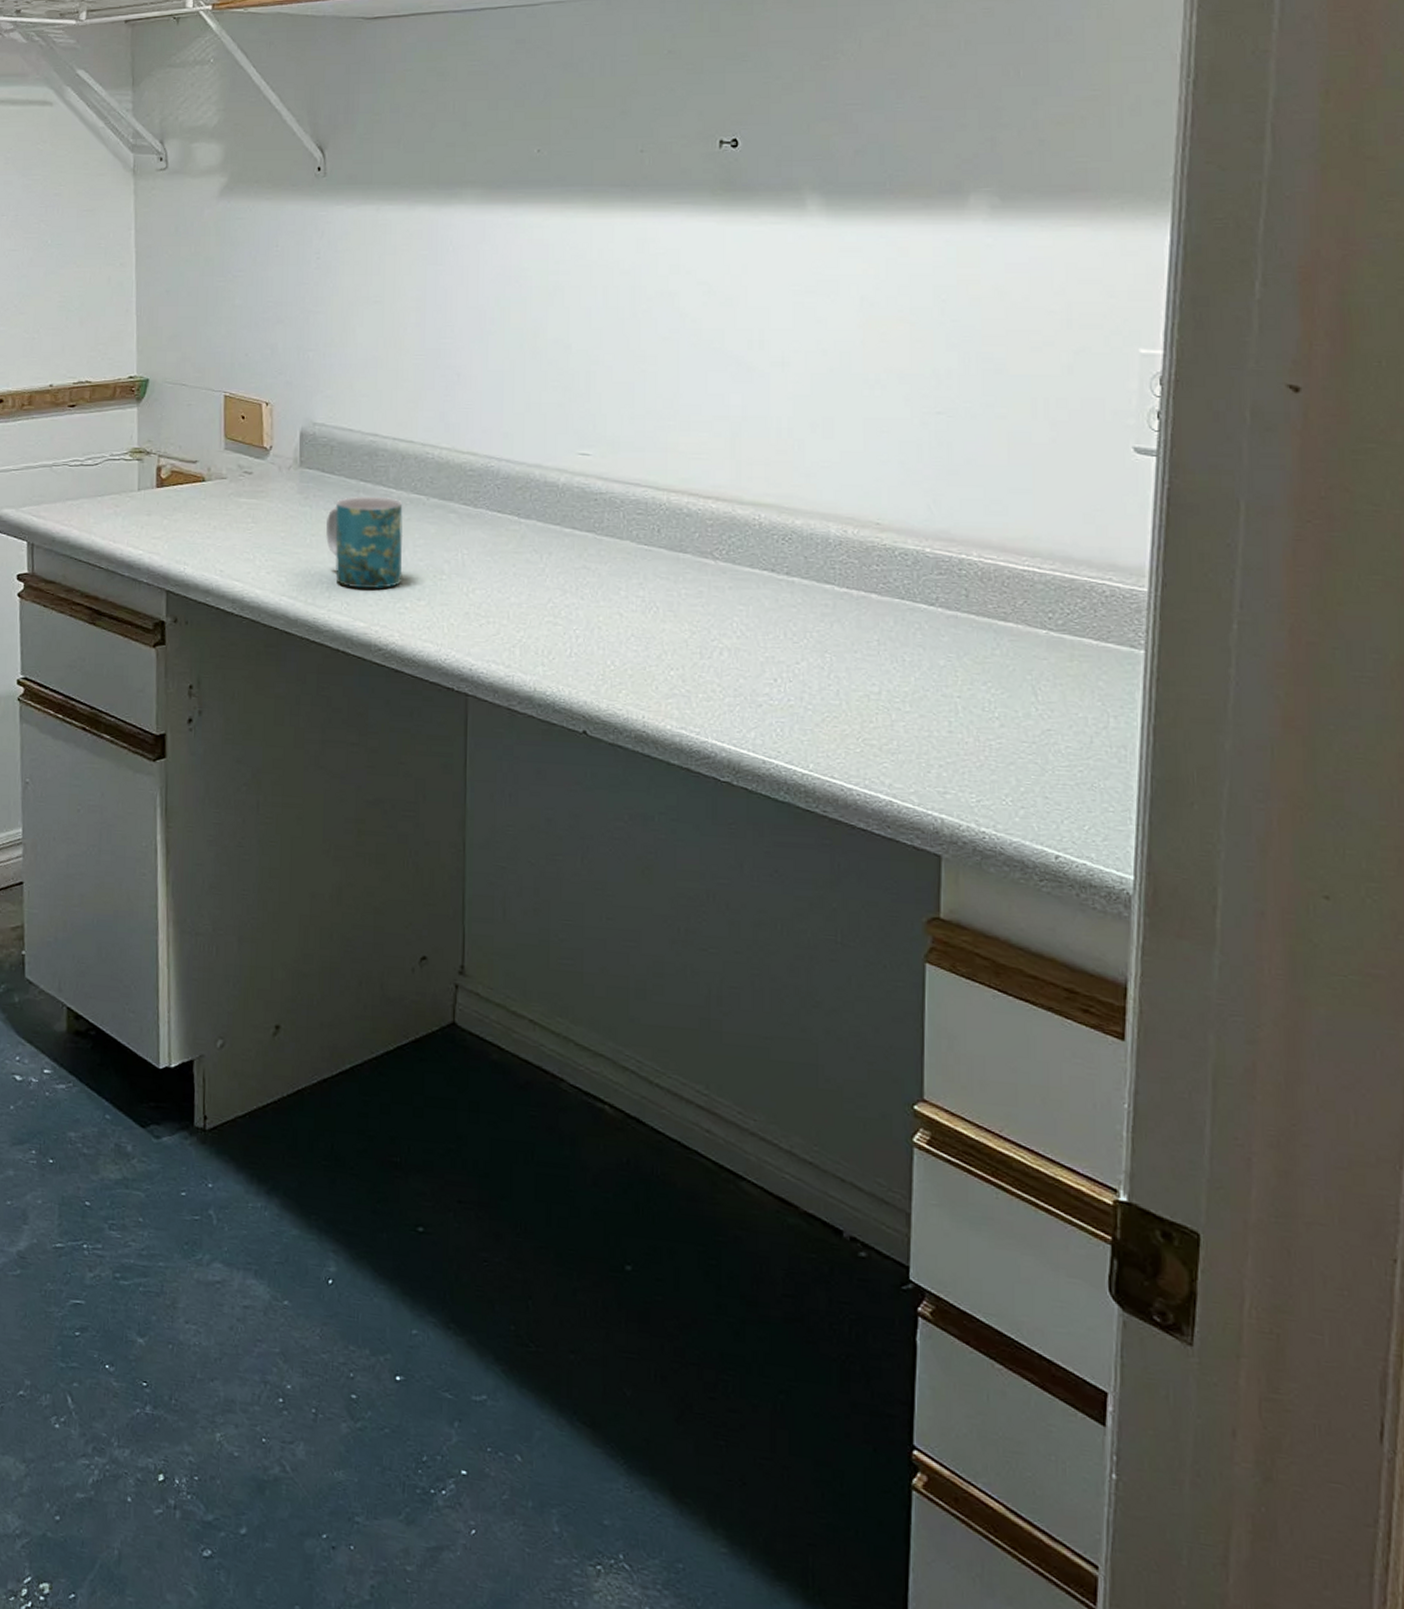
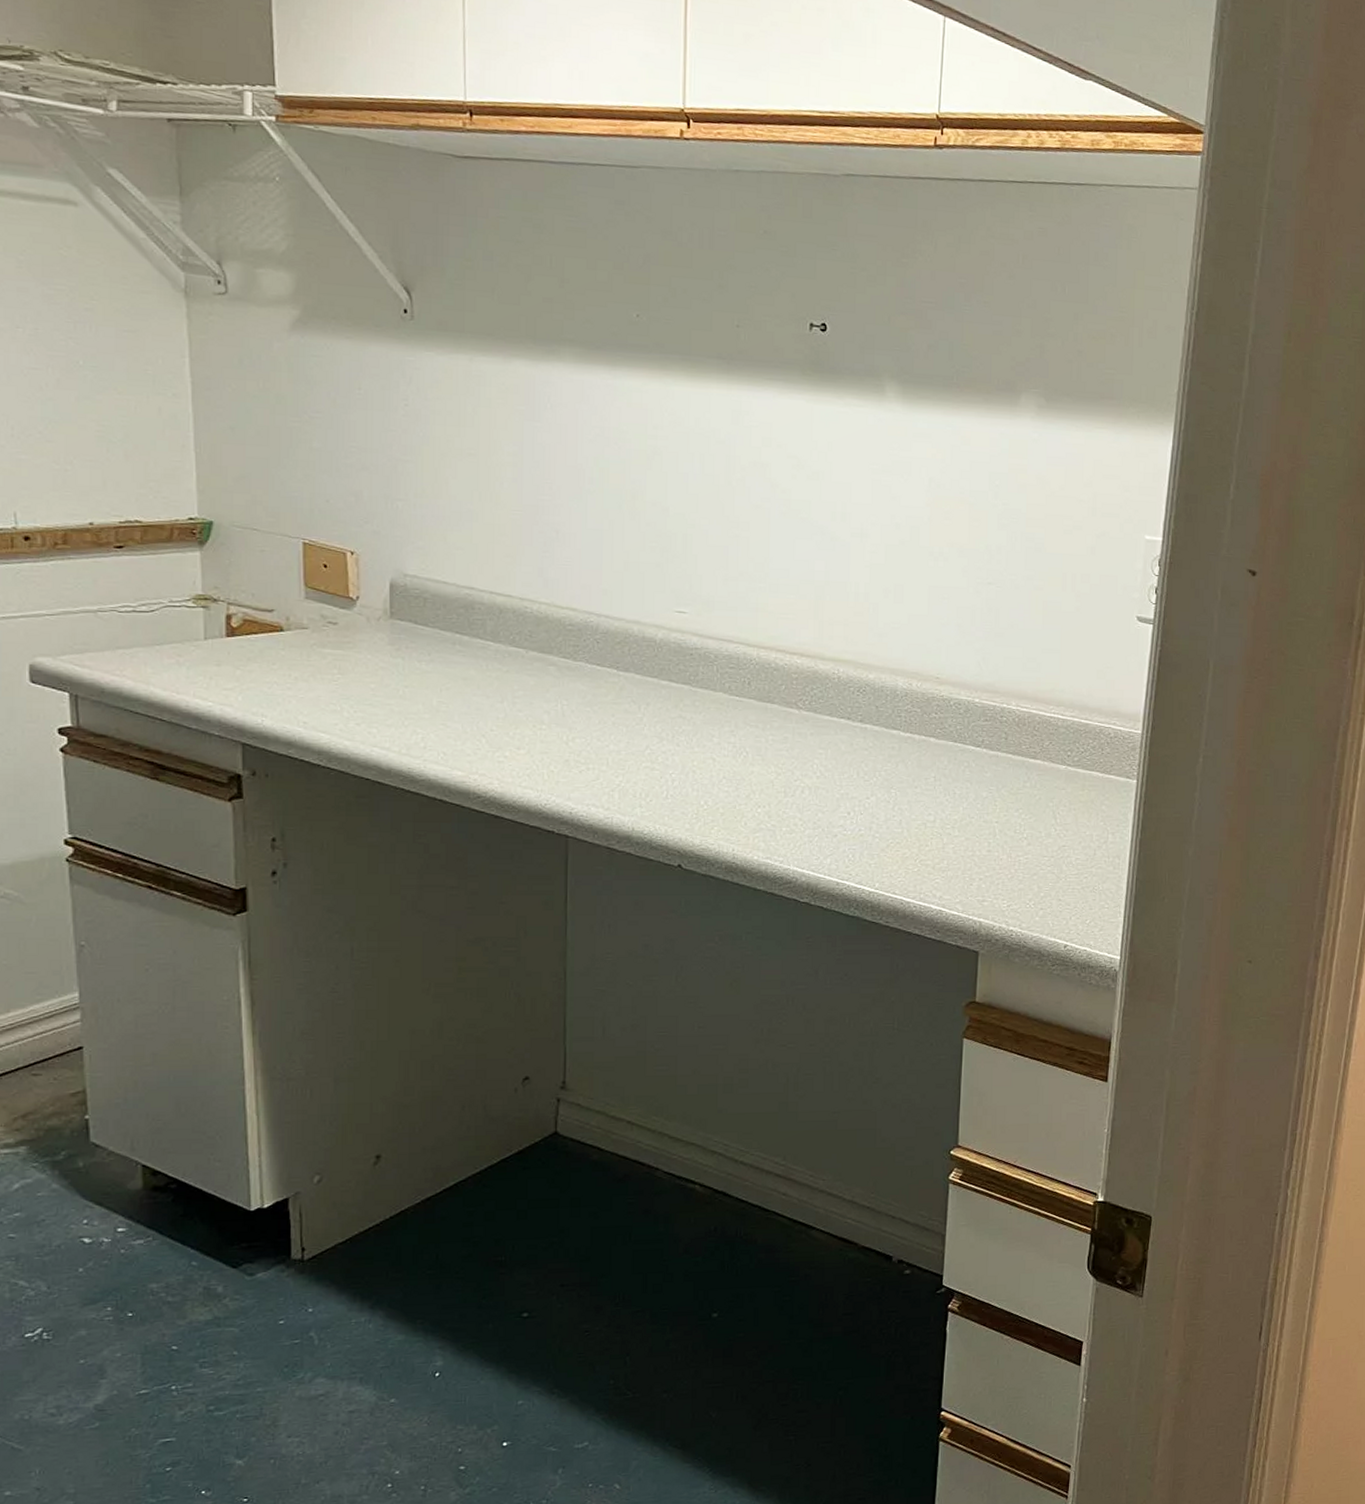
mug: present [325,496,403,589] -> none [419,648,502,739]

